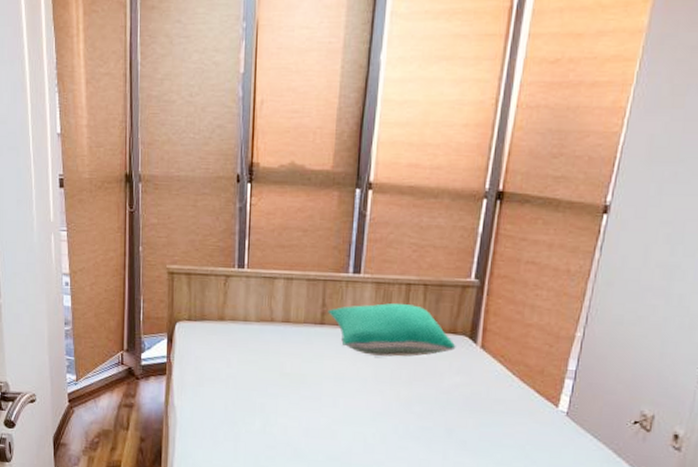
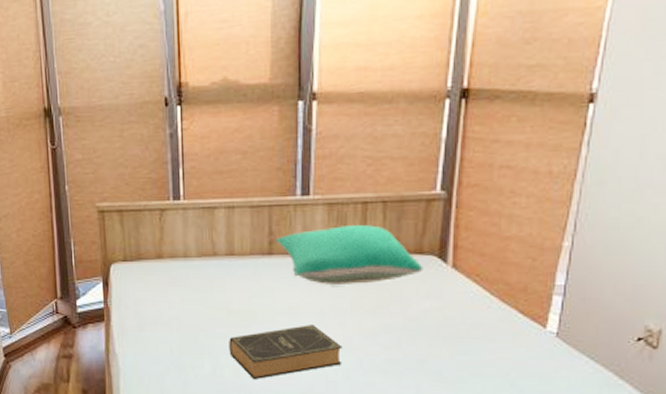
book: none [279,390,381,438] -> present [229,325,342,379]

